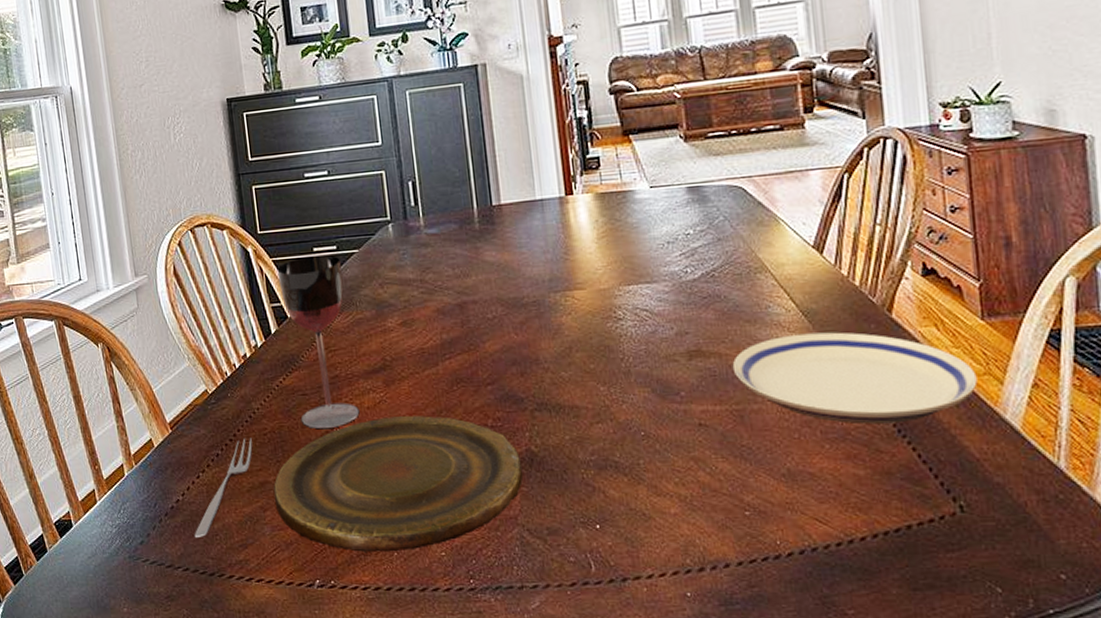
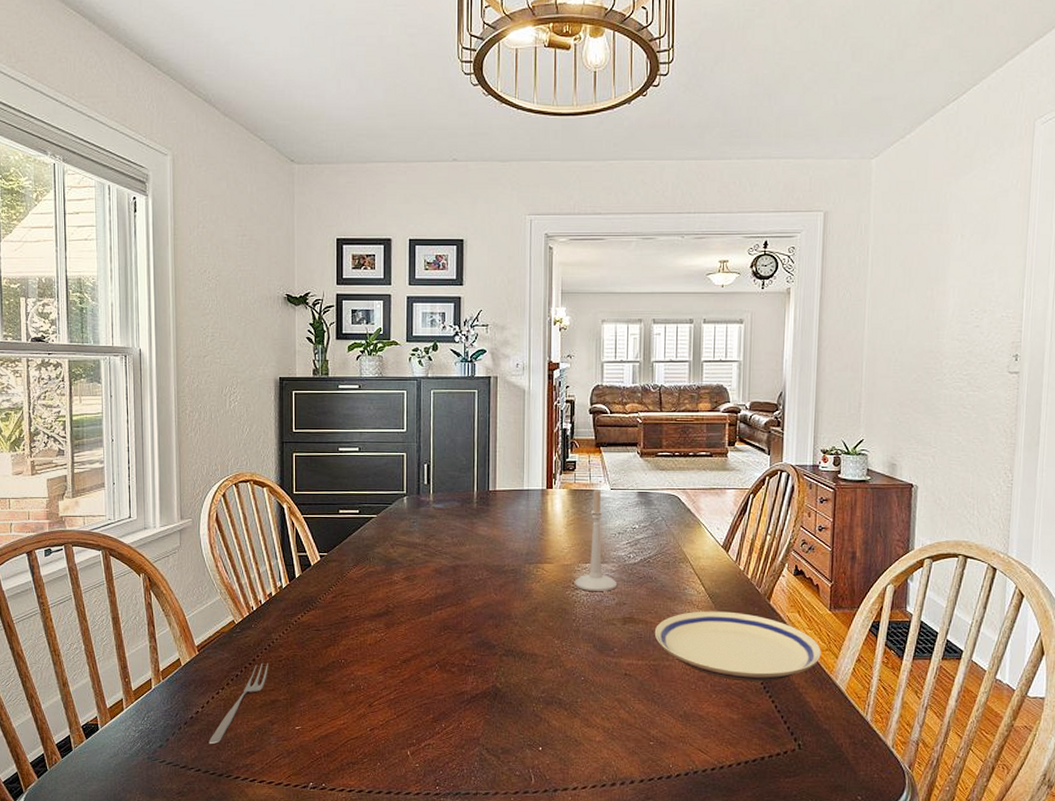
plate: present [273,415,524,552] -> none [282,652,488,762]
wineglass: present [277,255,360,429] -> none [306,517,362,660]
candlestick: none [615,189,675,321] -> present [574,490,618,592]

